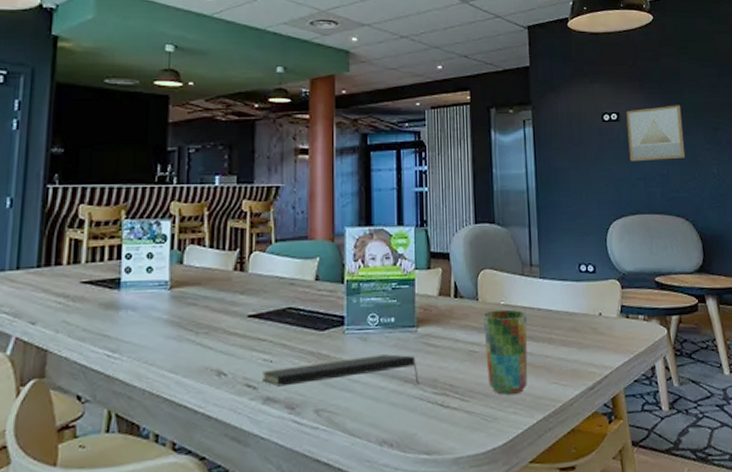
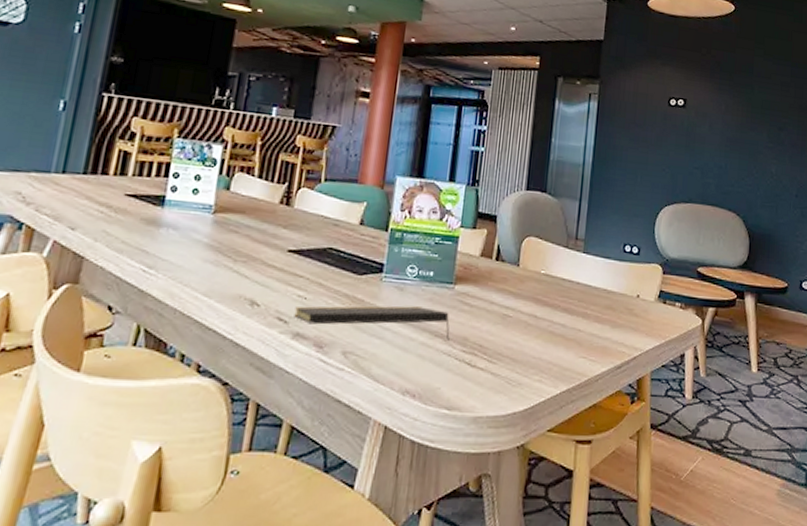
cup: present [483,309,528,395] -> none [518,278,565,363]
wall art: present [626,105,686,162] -> none [690,98,749,154]

